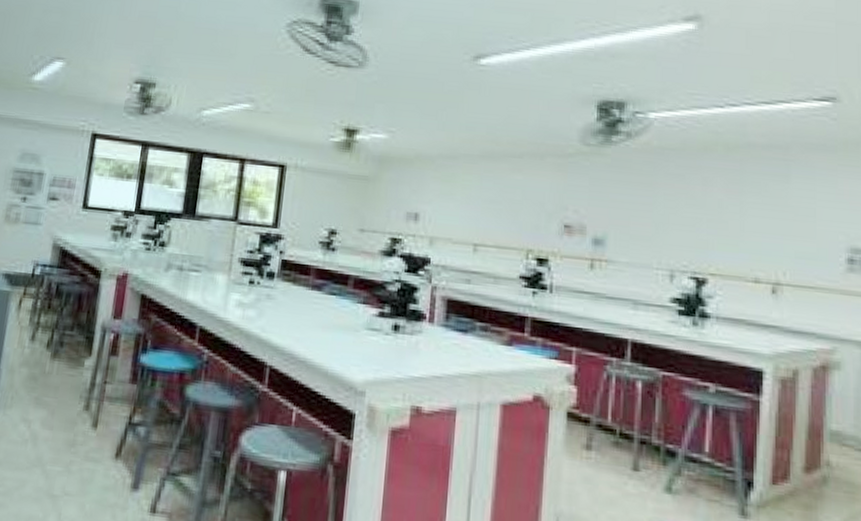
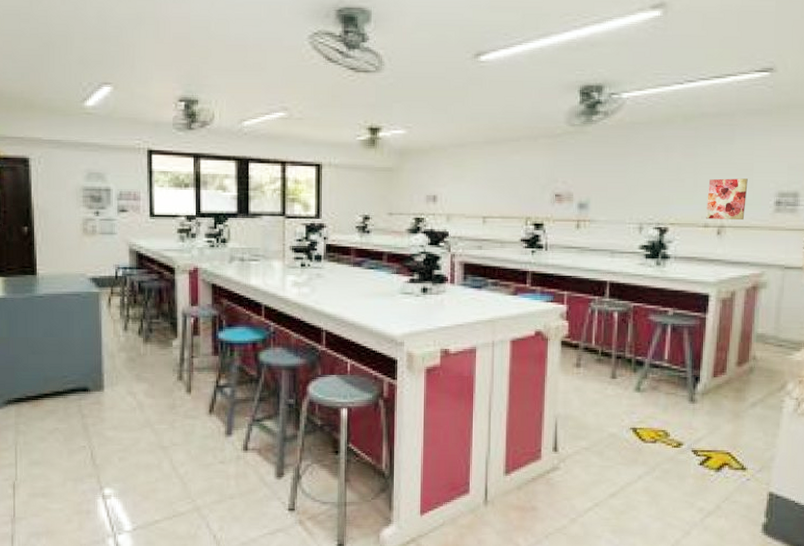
wall art: none [756,223,810,279] -> present [705,178,748,221]

